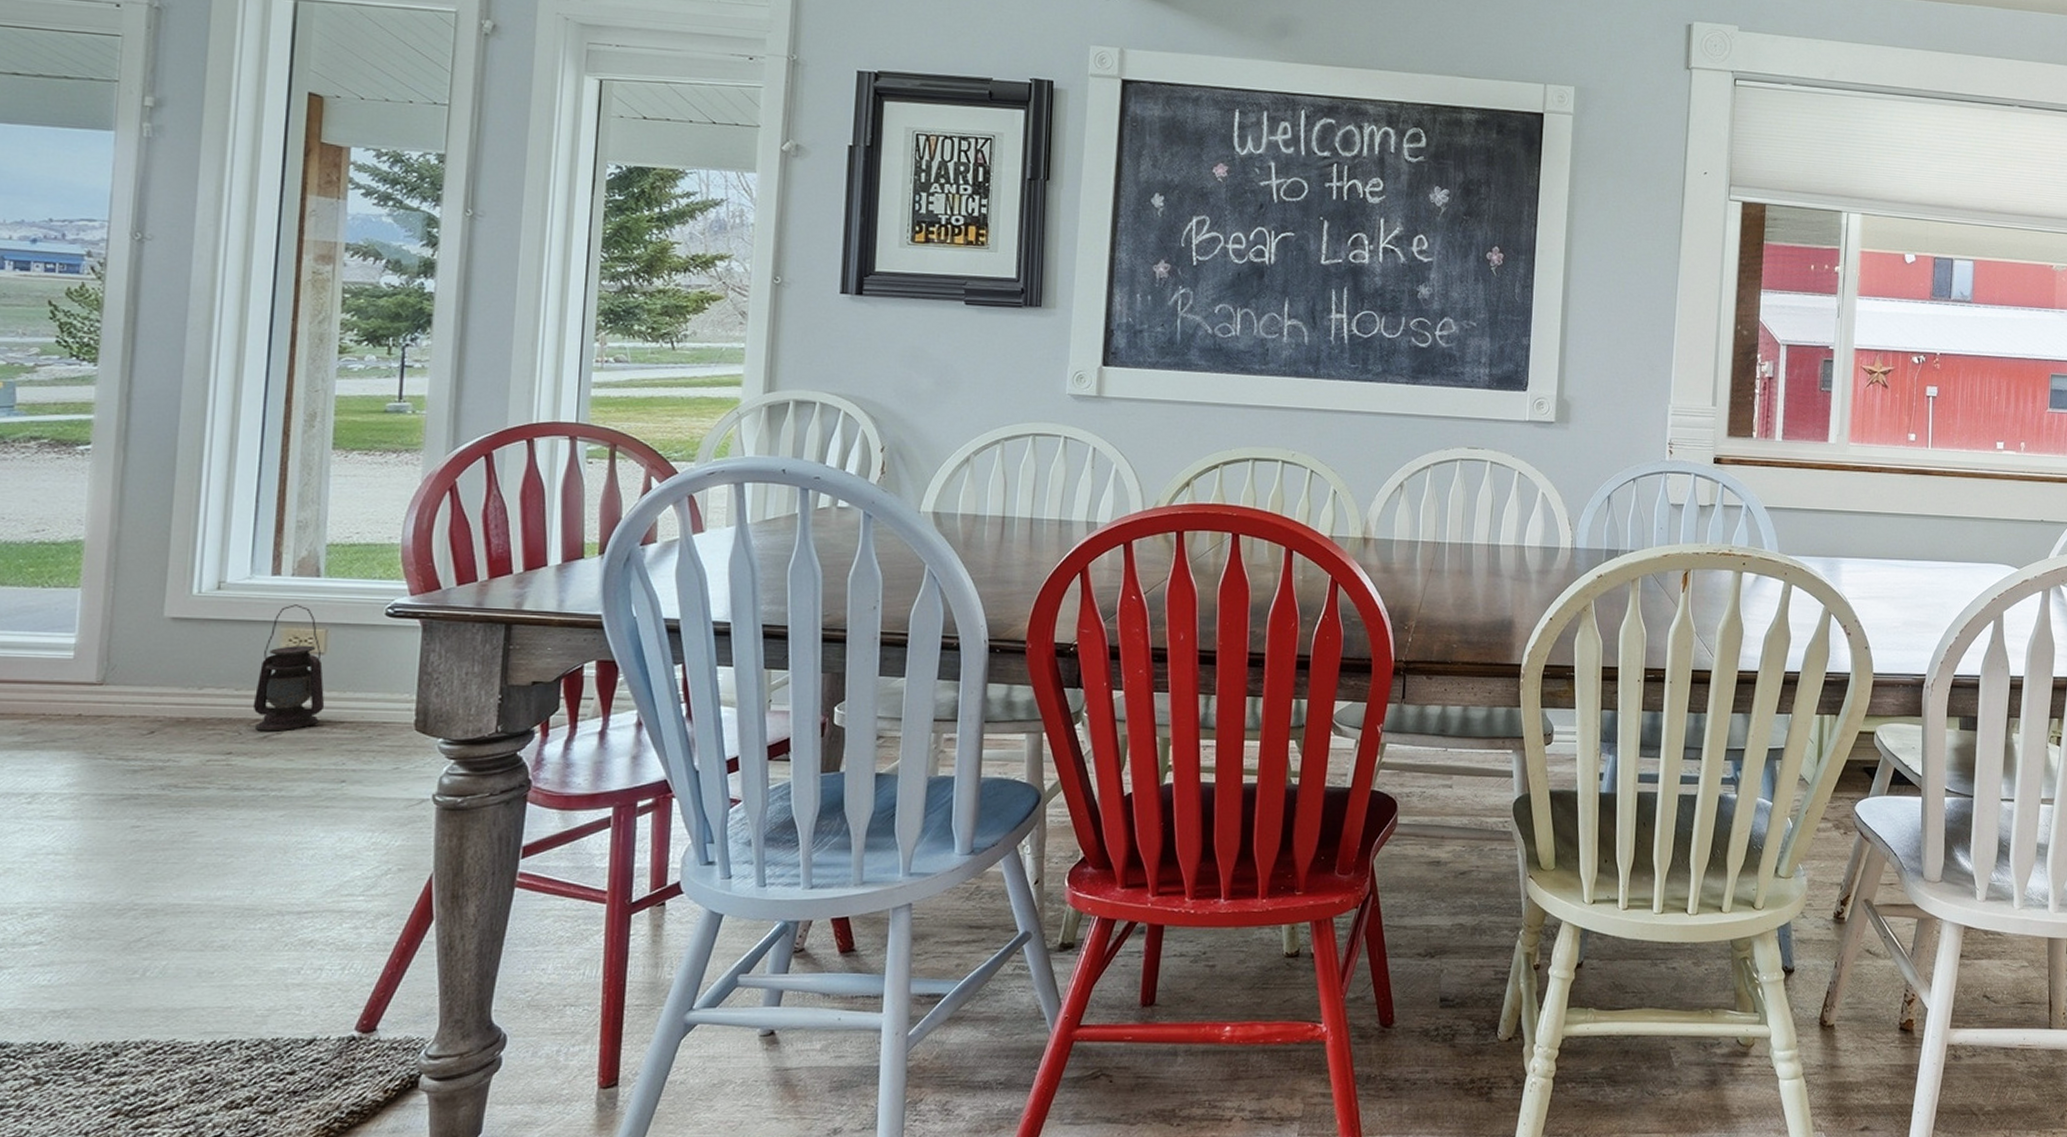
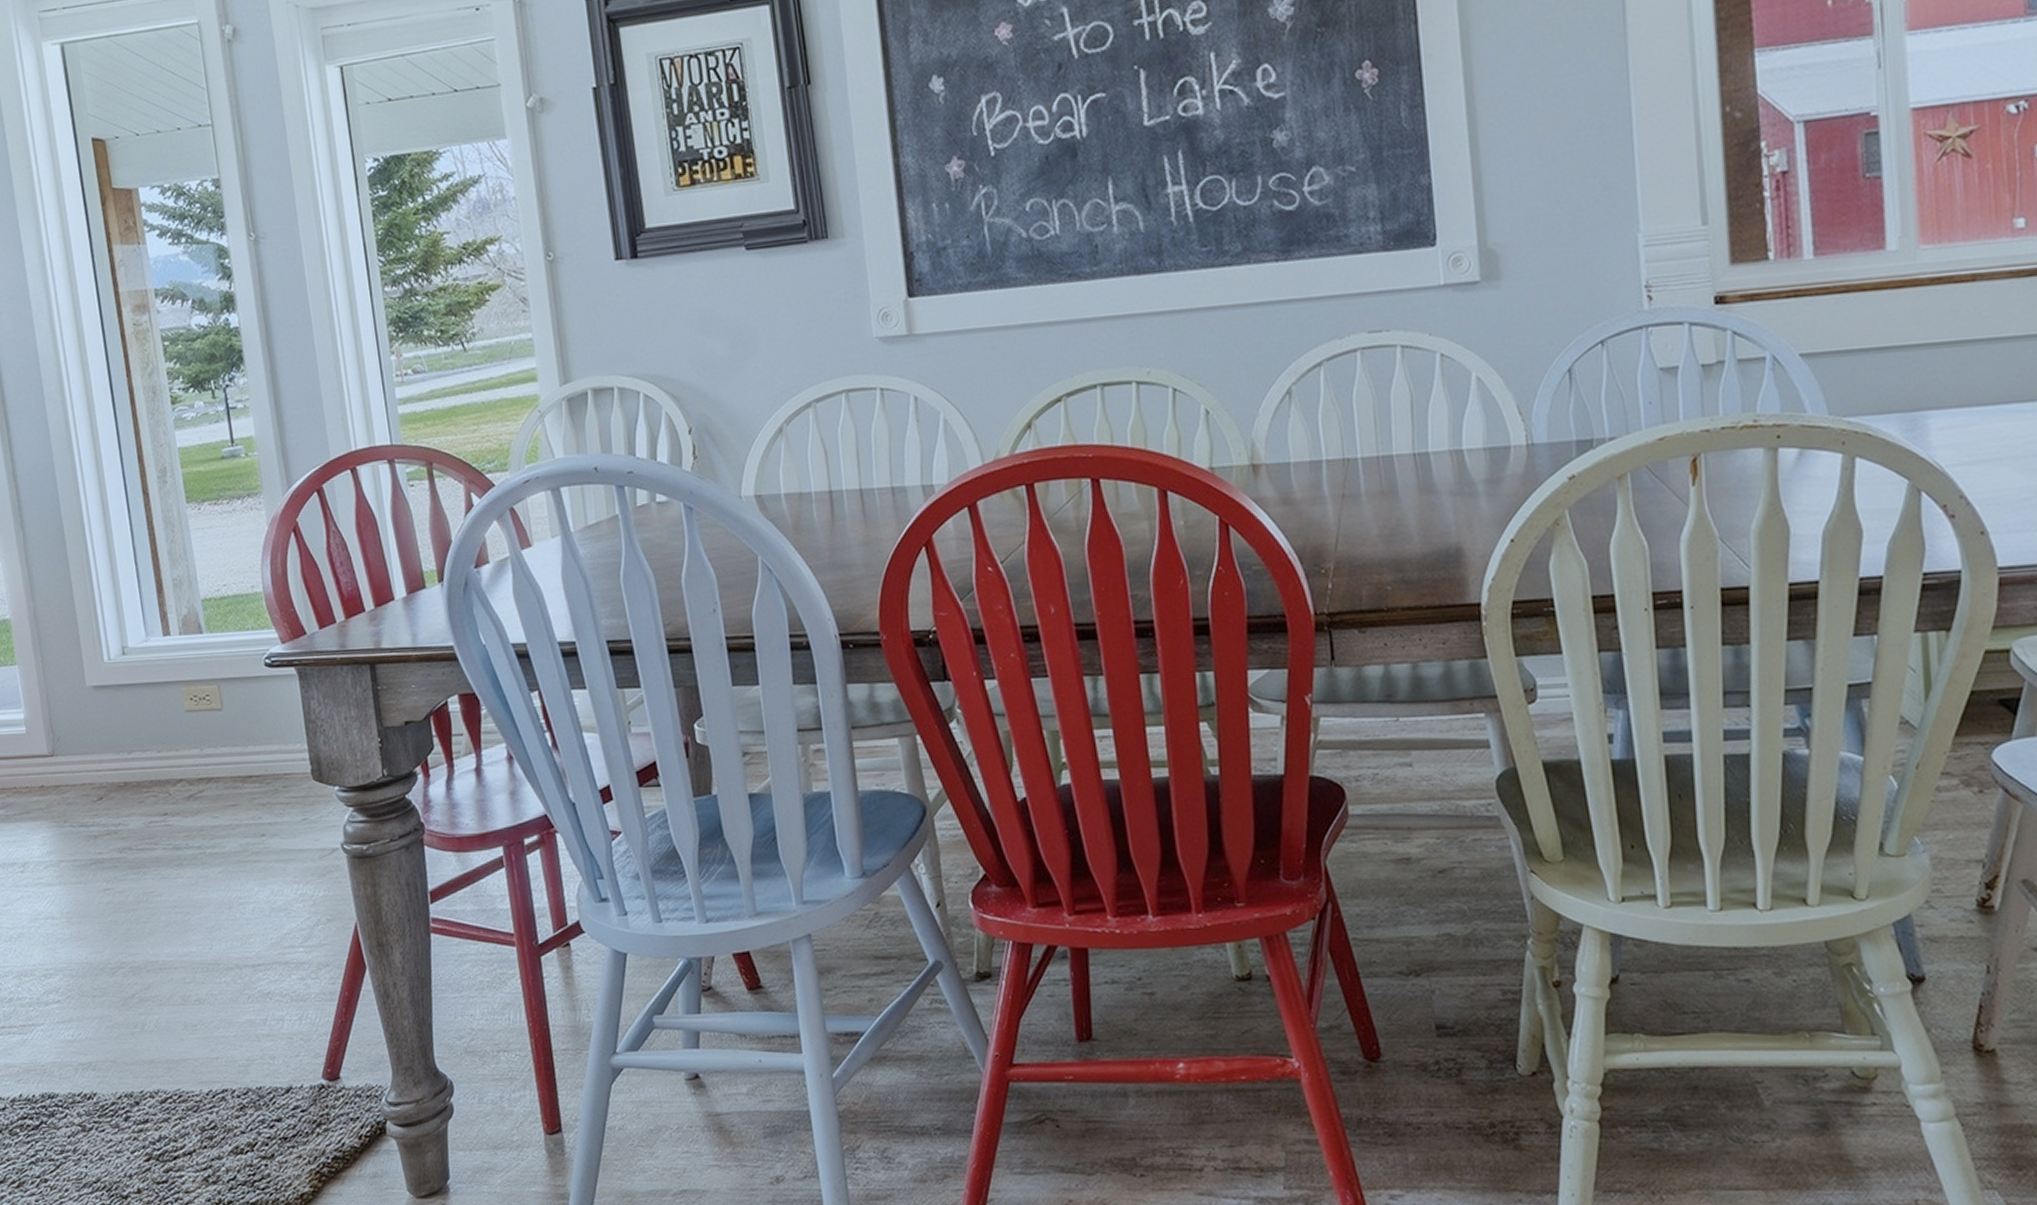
lantern: present [252,604,325,731] -> none [172,663,233,791]

